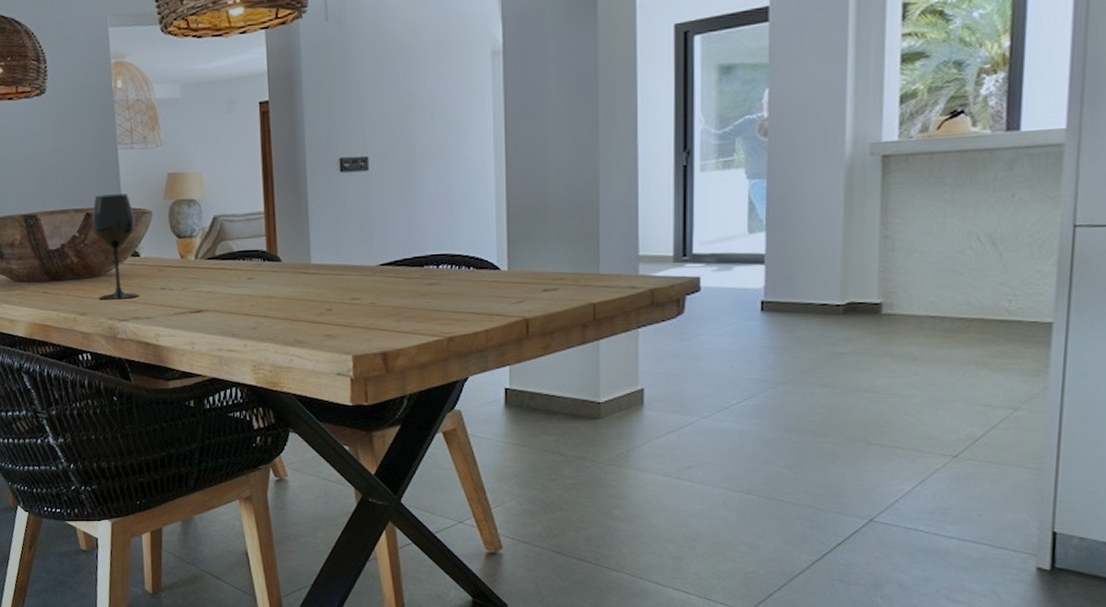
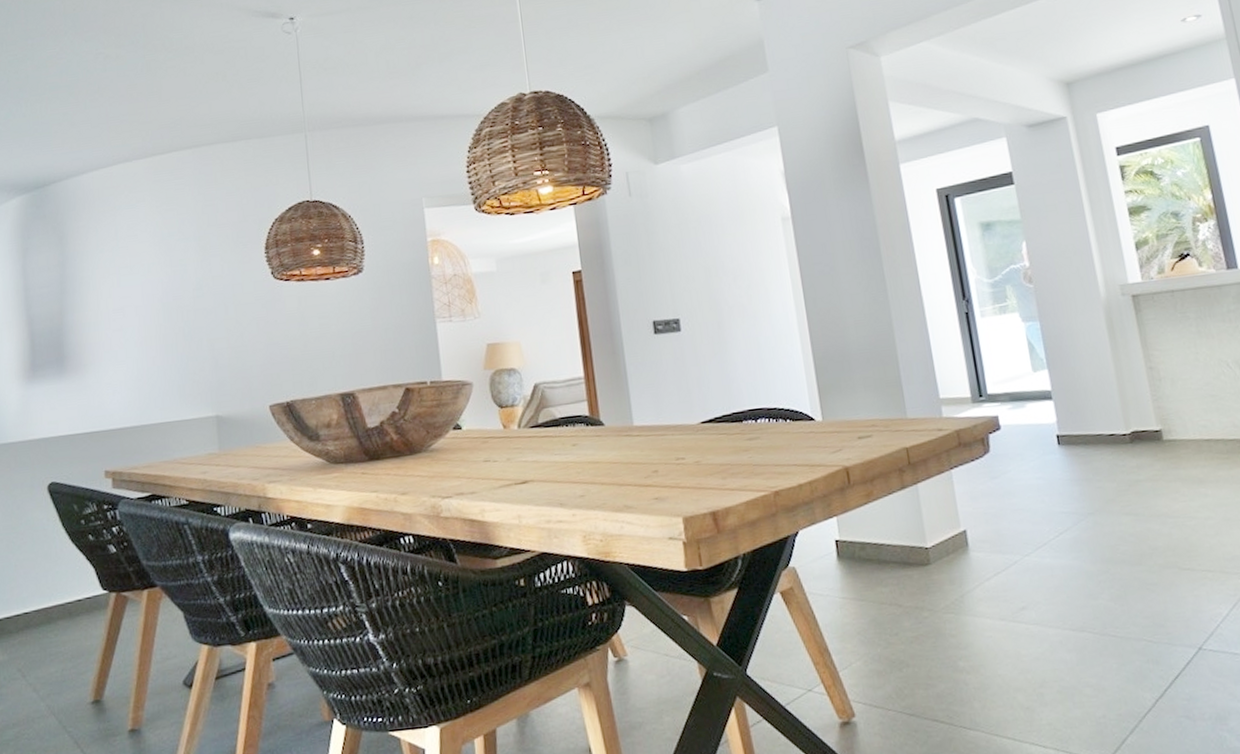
wineglass: present [91,193,140,300] -> none [411,366,463,477]

